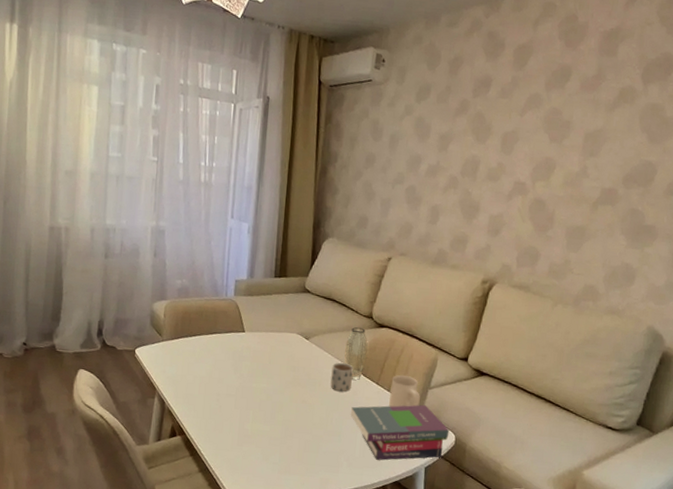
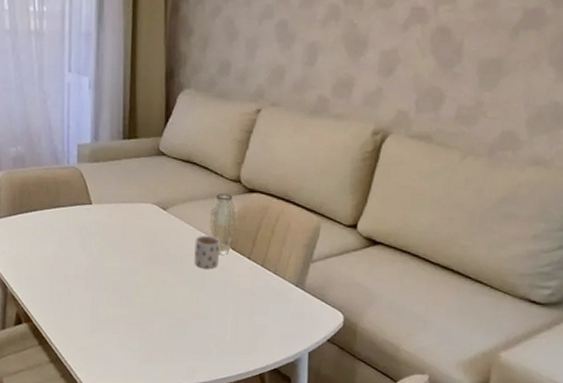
books: present [350,404,450,460] -> none [218,281,337,345]
cup: present [389,374,420,407] -> none [264,247,301,285]

